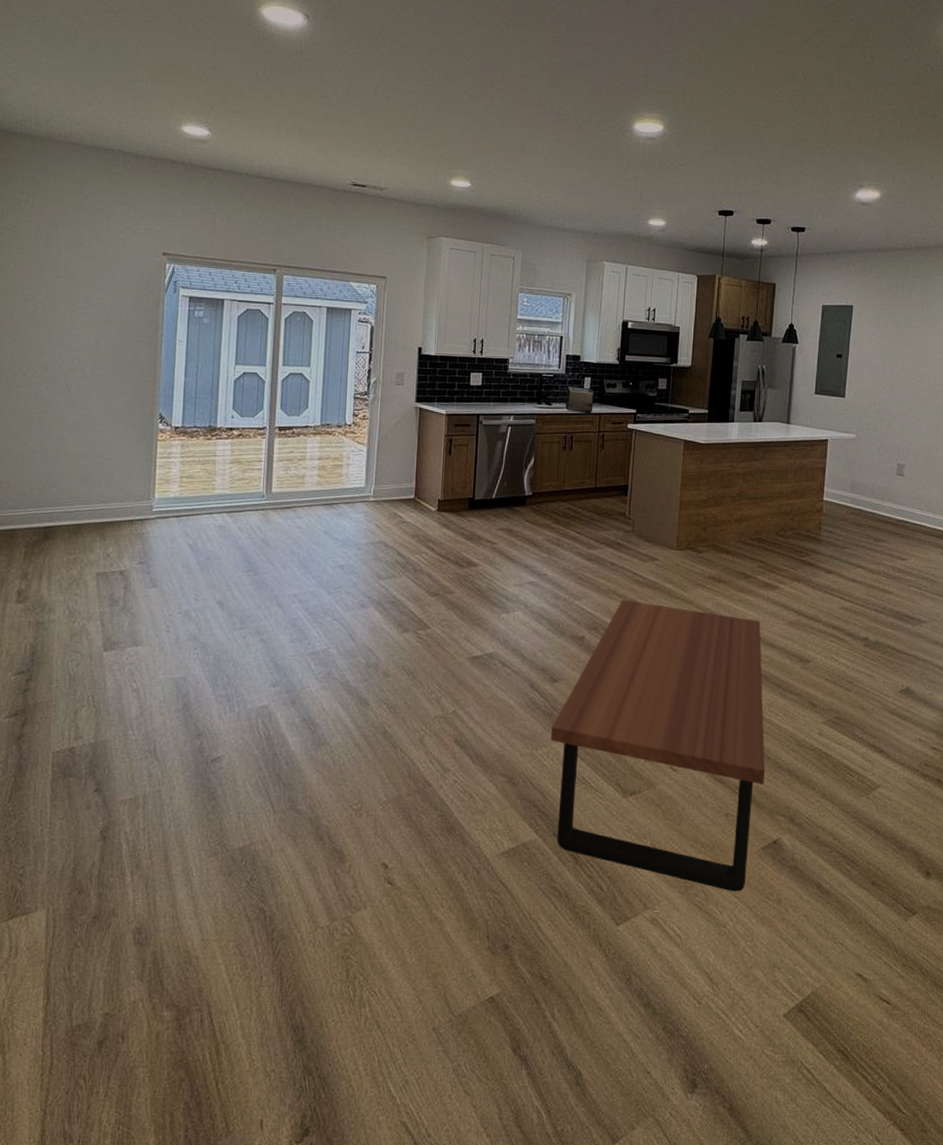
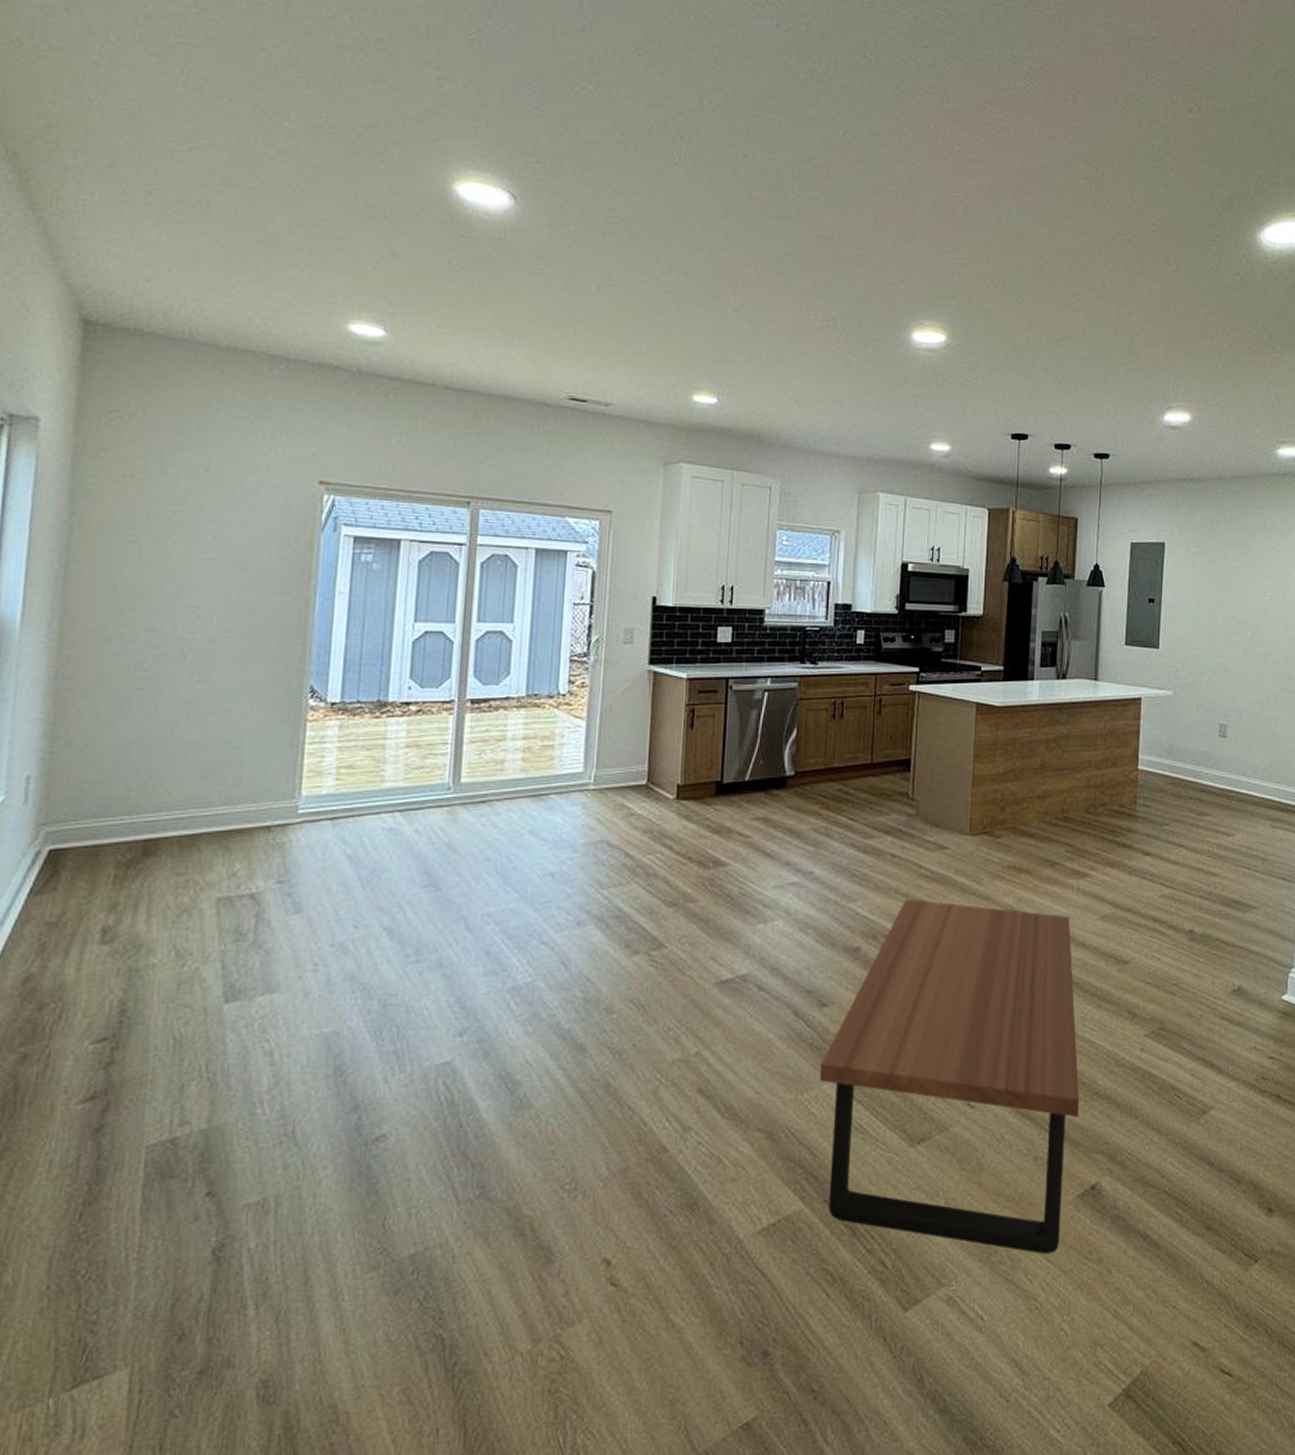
toaster: present [565,386,595,413] -> none [834,641,870,673]

